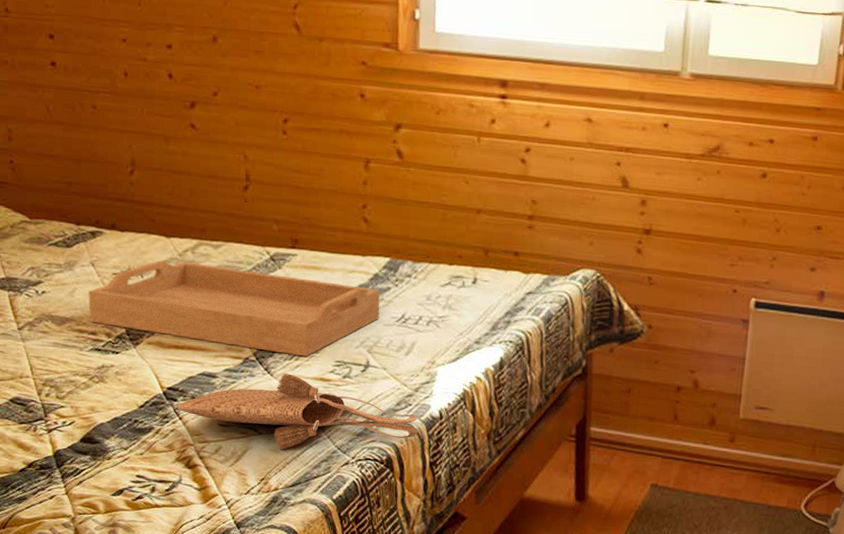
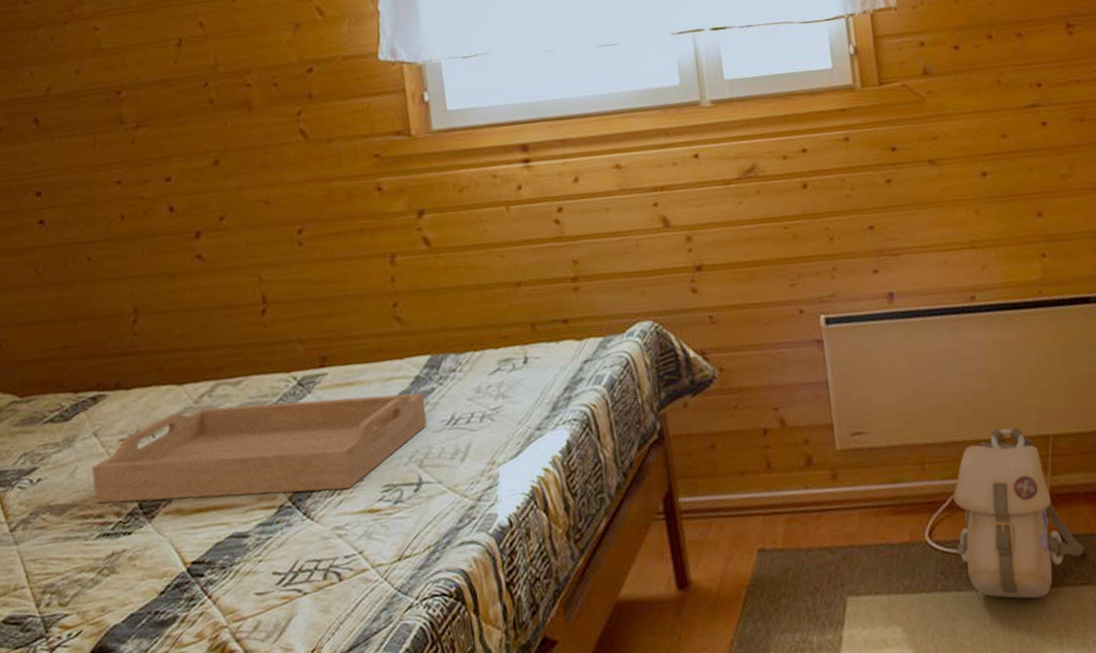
tote bag: present [177,373,418,449] -> none [204,512,487,607]

